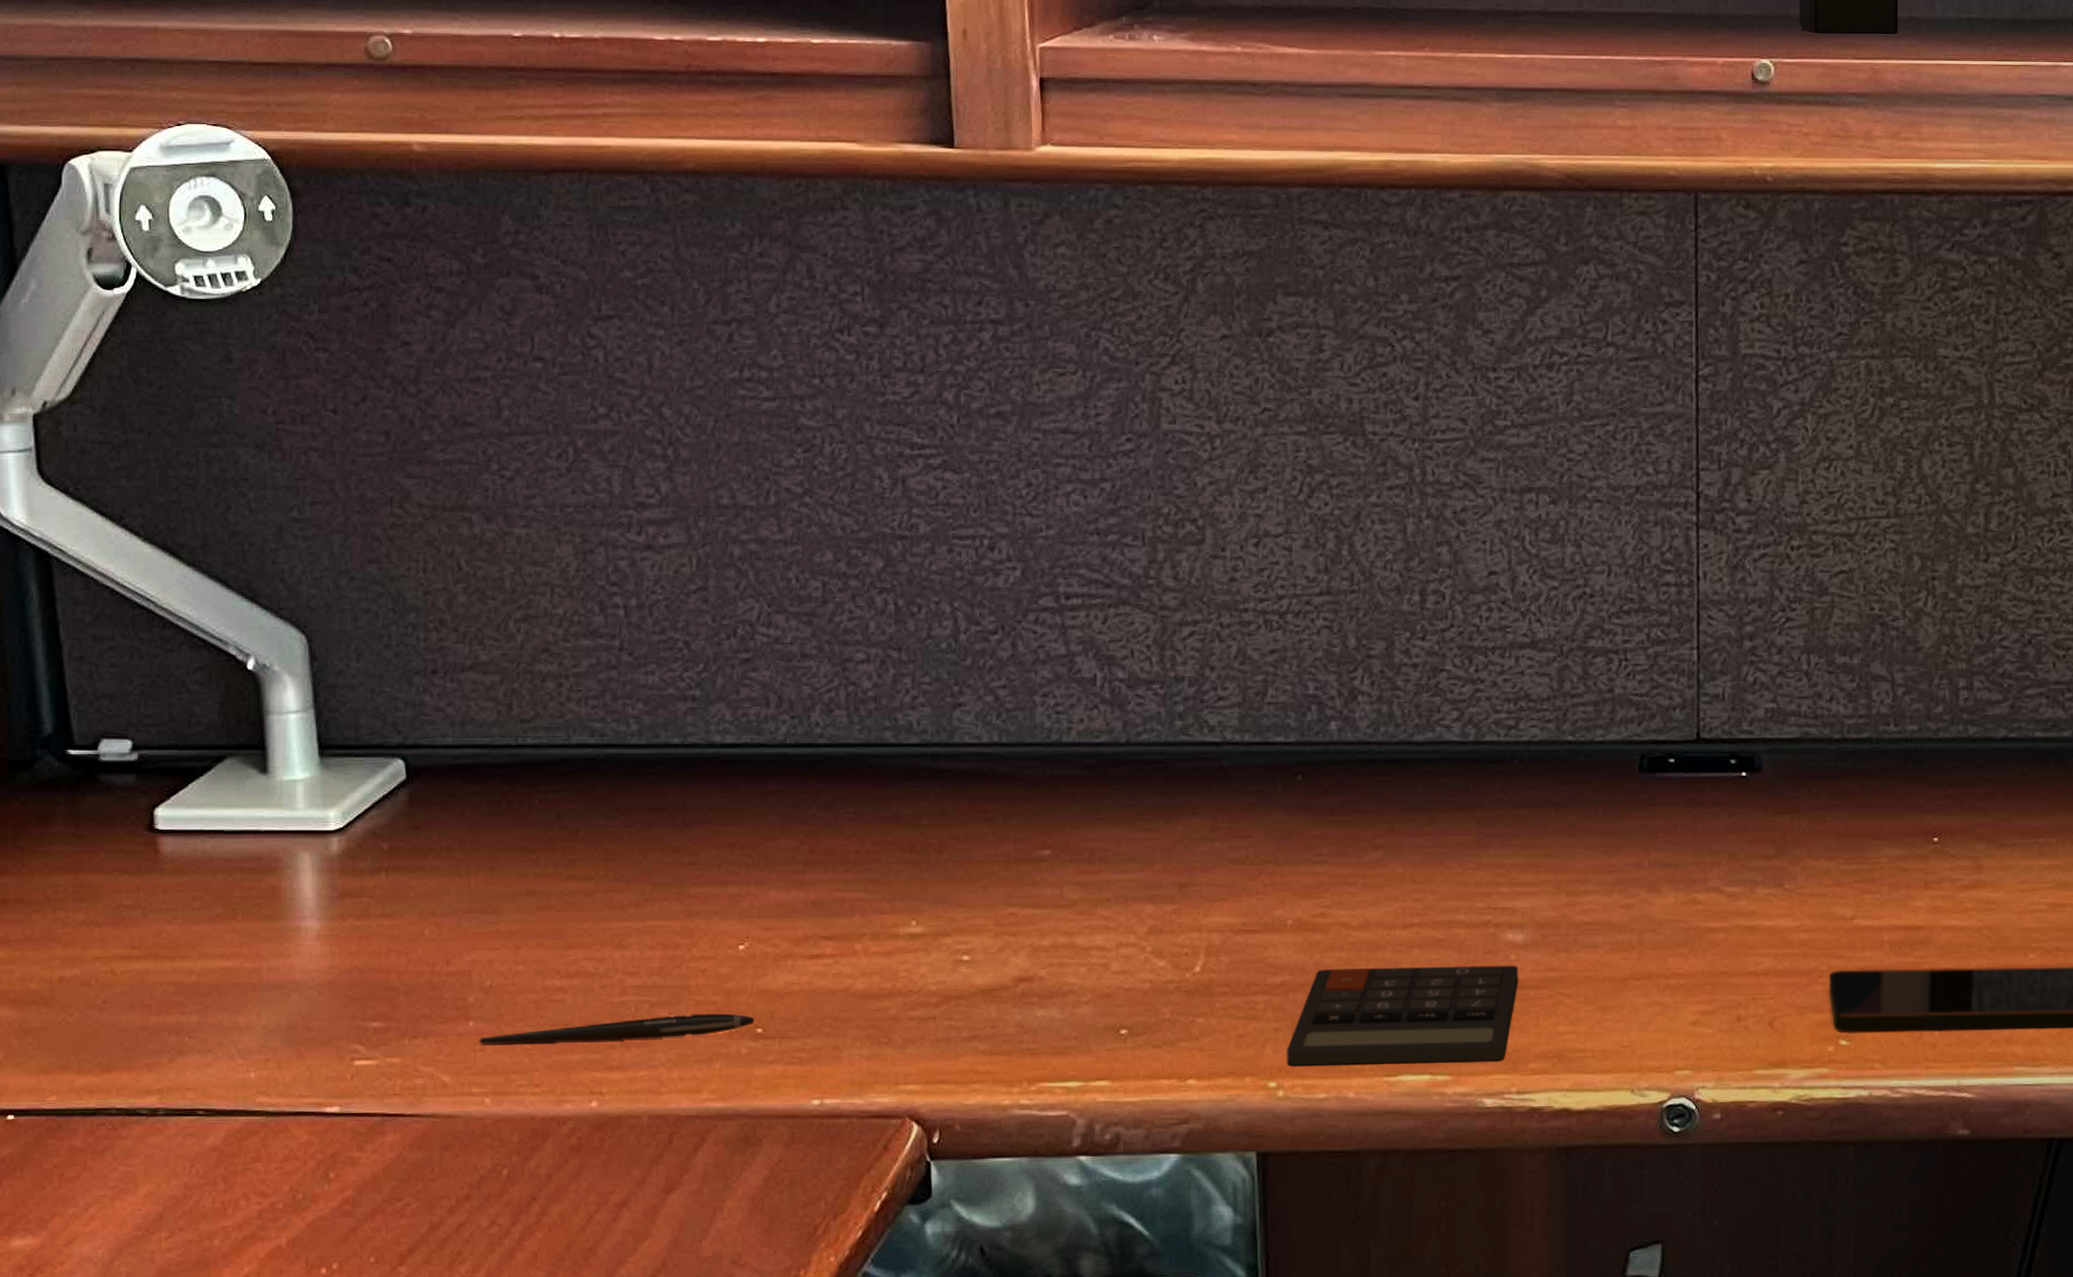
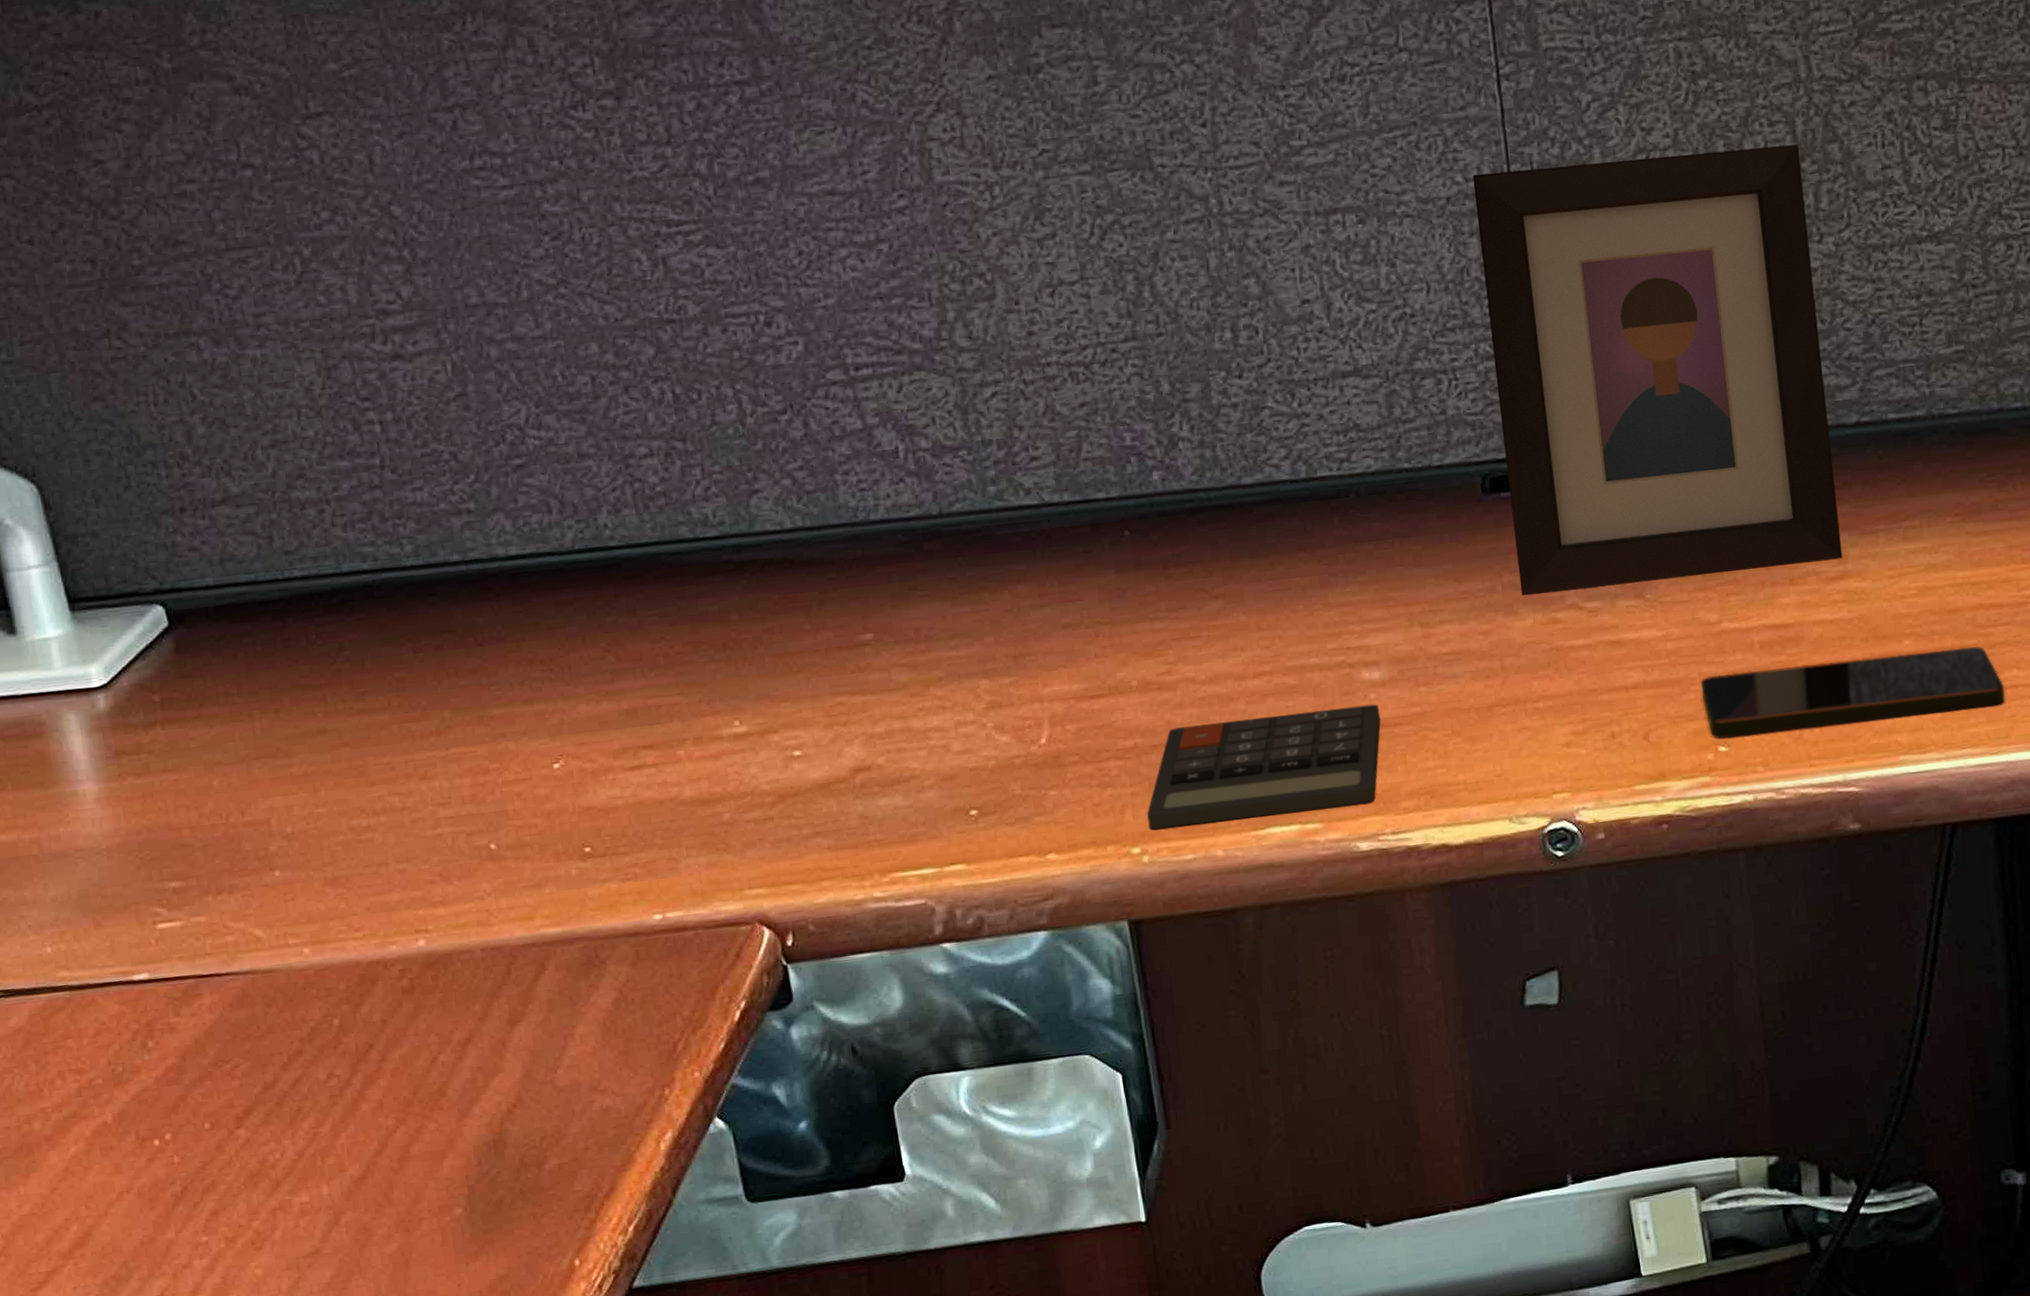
pen: present [479,1013,755,1045] -> none [288,835,582,894]
picture frame: none [1663,466,1978,874] -> present [1472,144,1843,595]

